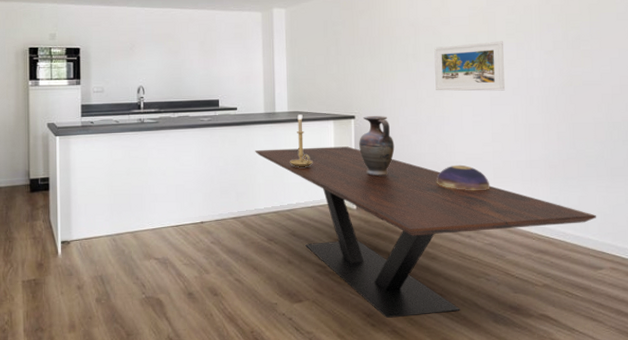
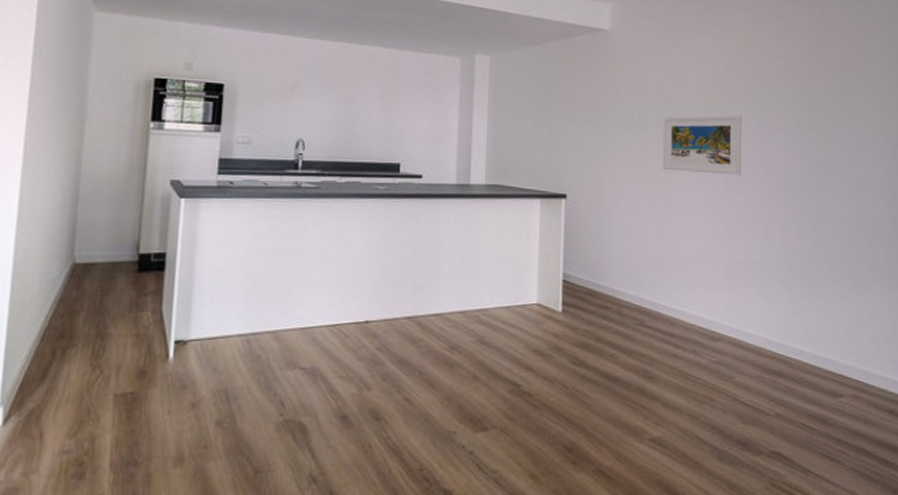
dining table: present [255,146,597,318] -> none [441,230,839,453]
candle holder: present [289,114,313,167] -> none [483,189,512,256]
vase: present [359,116,395,176] -> none [569,196,612,271]
decorative bowl: present [436,164,490,191] -> none [658,262,721,296]

